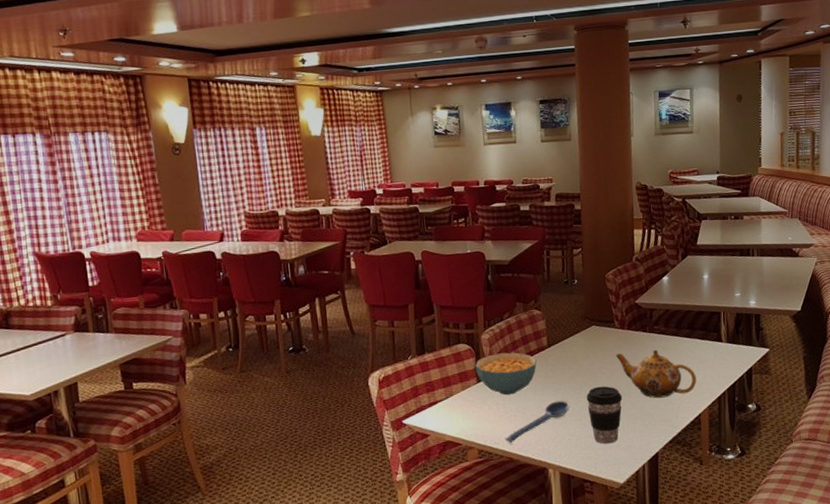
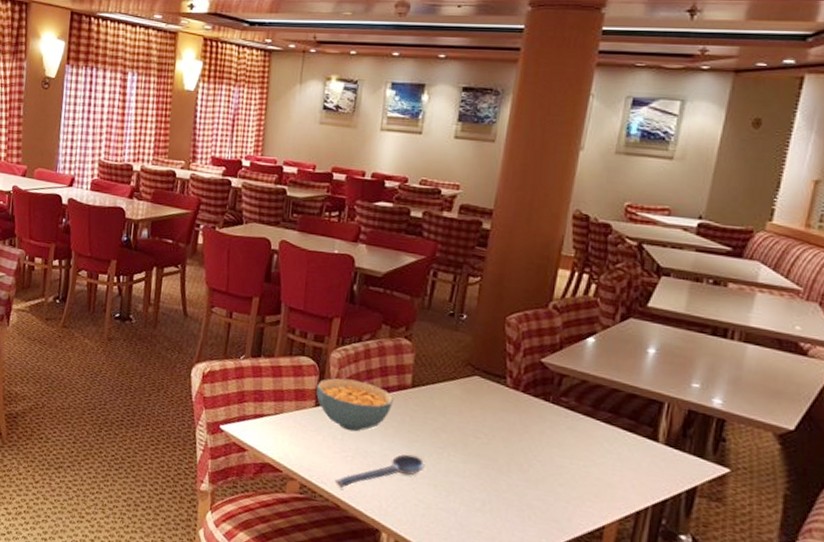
coffee cup: present [586,386,623,444] -> none [447,451,498,527]
teapot: present [615,349,697,399] -> none [499,418,609,495]

